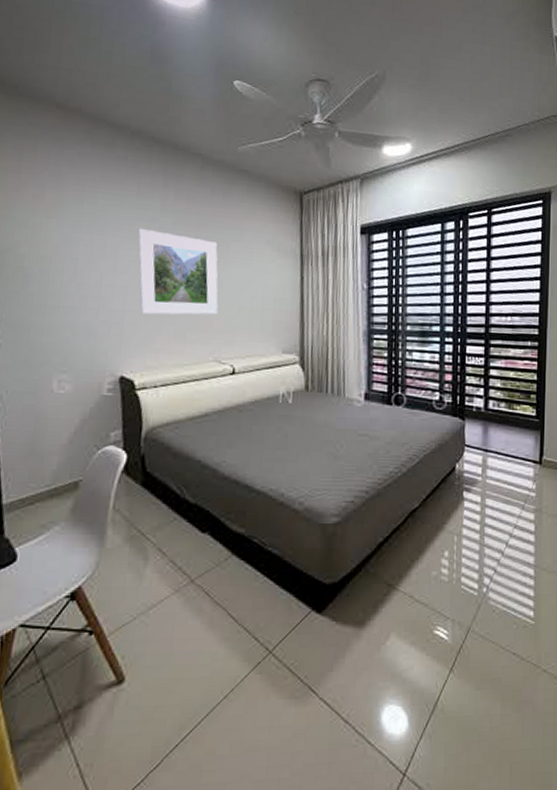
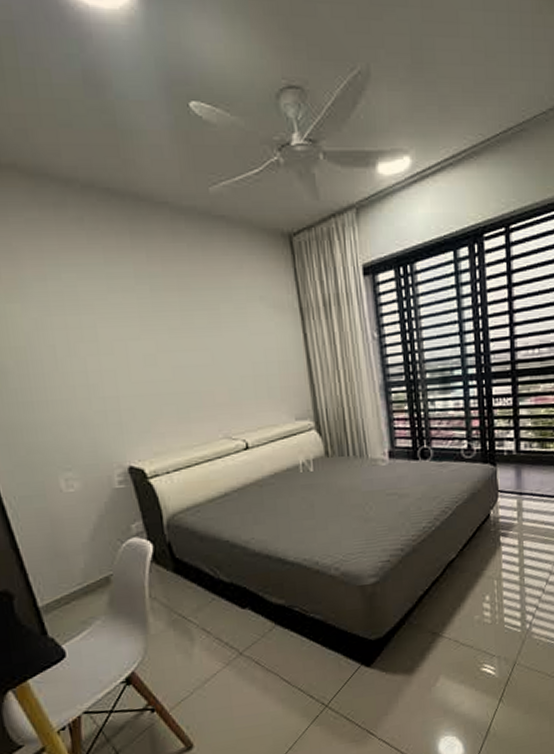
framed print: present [138,228,219,315] -> none [114,300,219,398]

